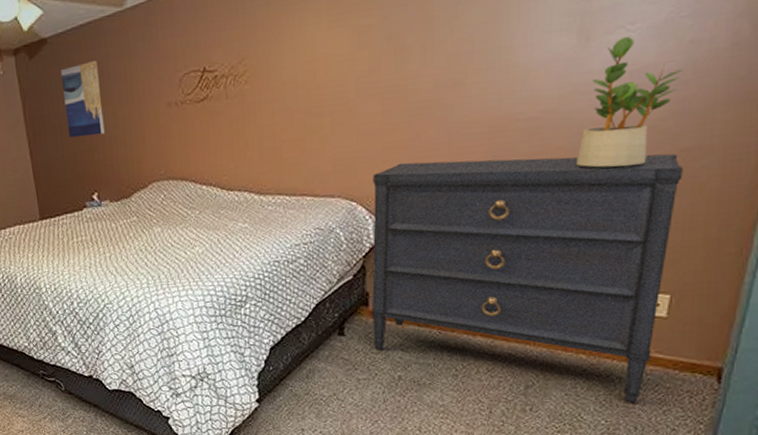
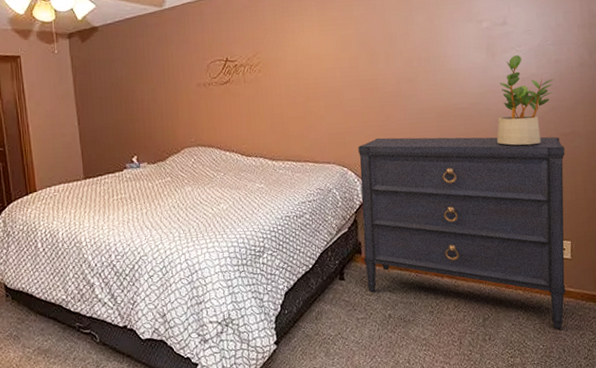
wall art: present [60,61,105,138] -> none [108,47,145,109]

